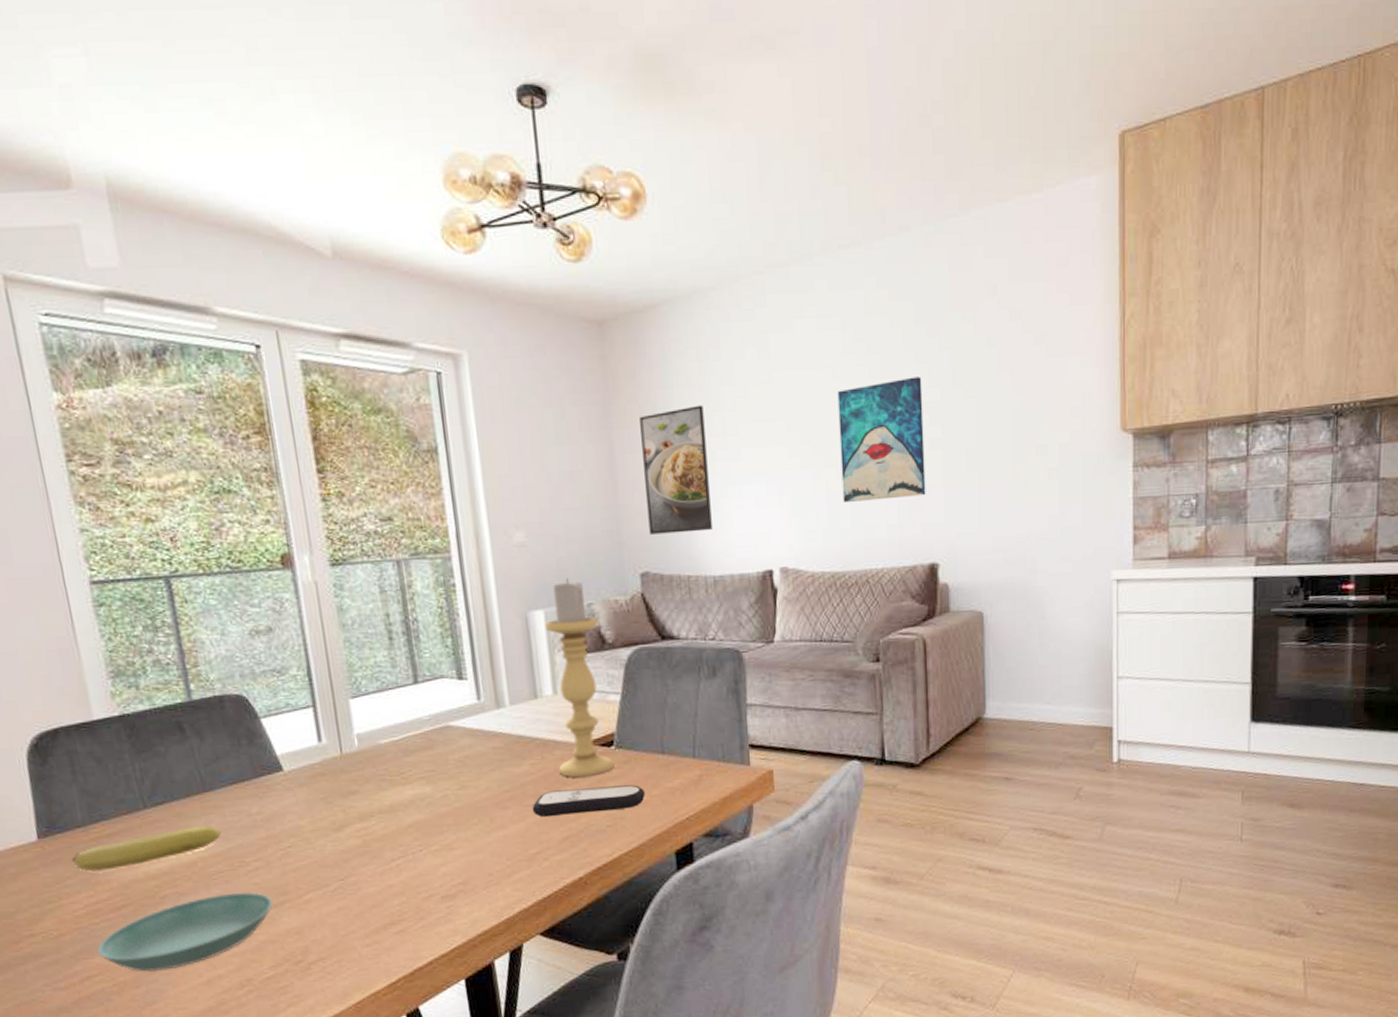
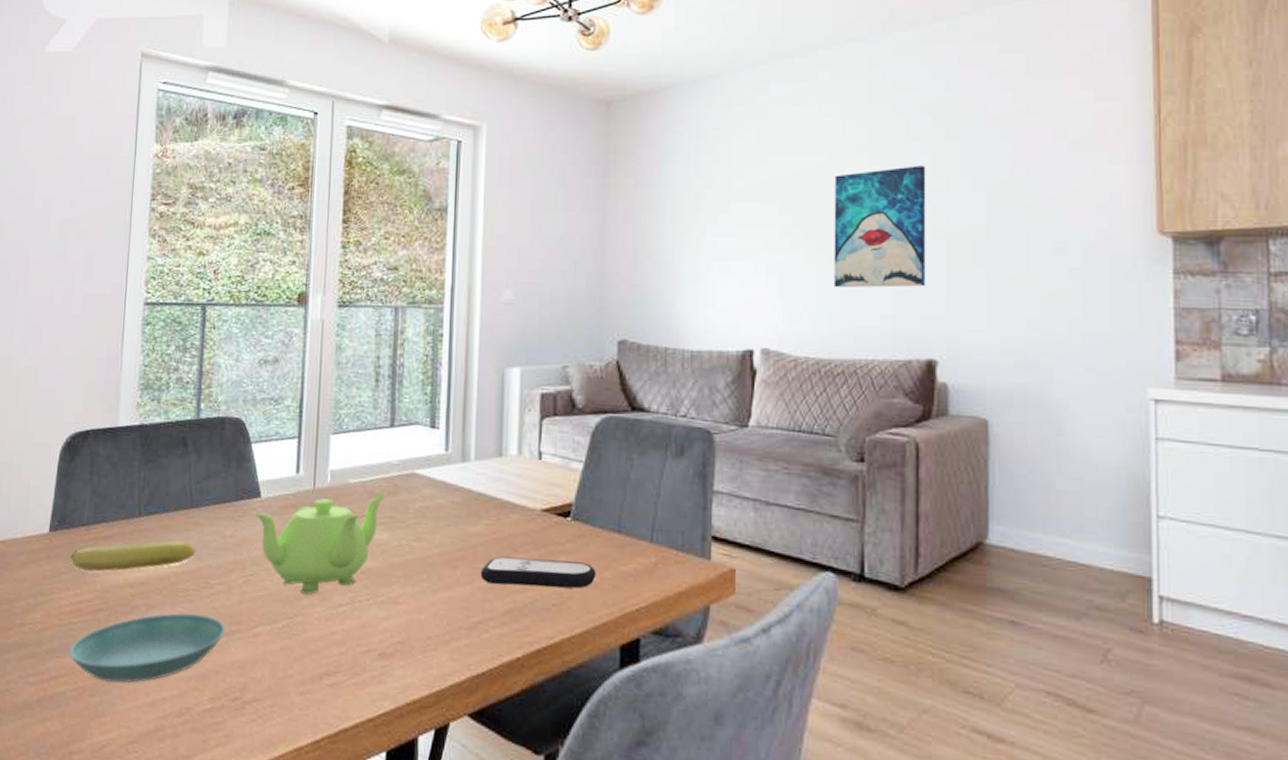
teapot: none [279,748,423,856] -> present [254,492,387,595]
candle holder: present [544,577,613,777] -> none [512,338,571,546]
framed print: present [639,405,712,535] -> none [632,182,697,305]

